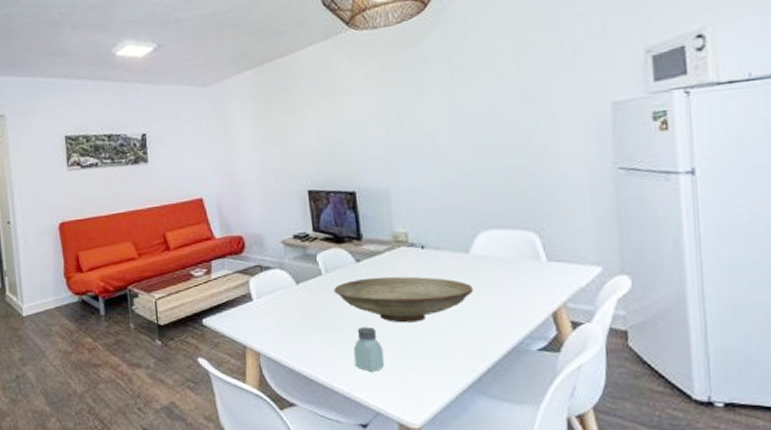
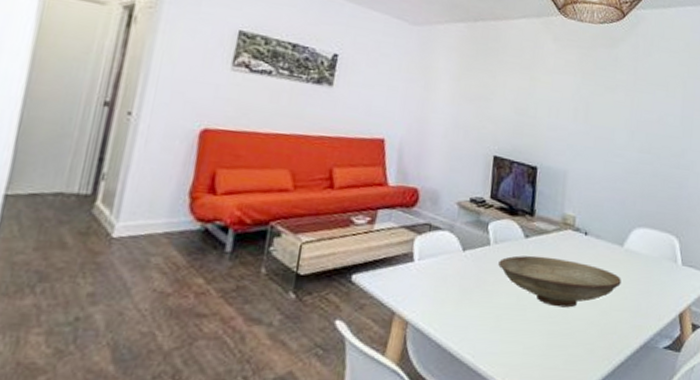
saltshaker: present [354,326,384,372] -> none [504,306,533,356]

